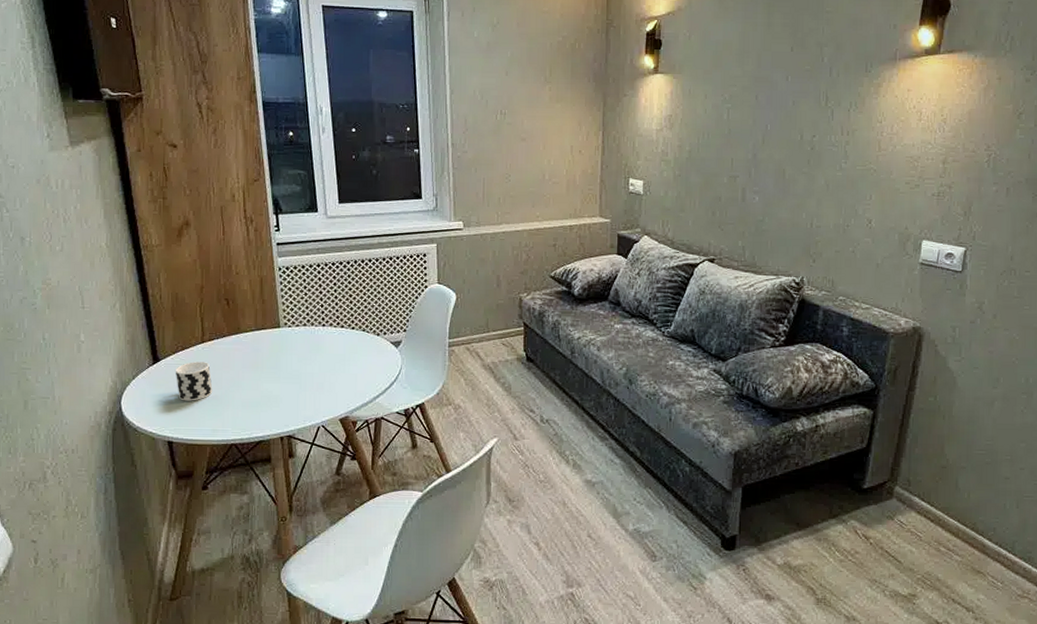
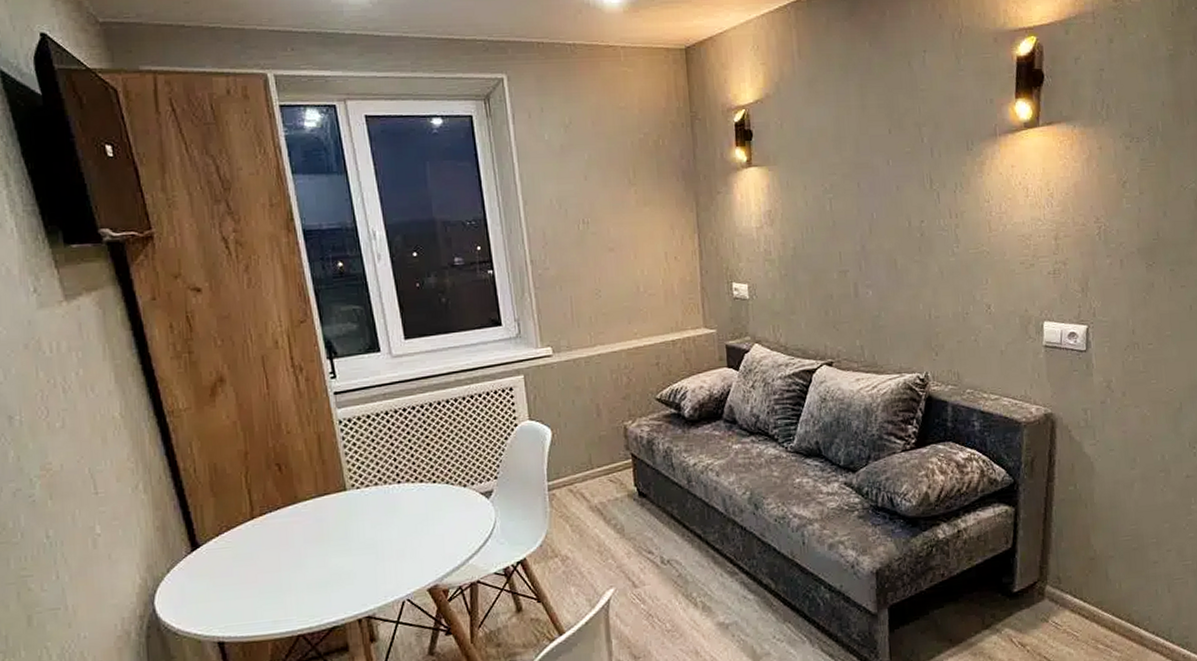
cup: present [175,362,213,401] -> none [220,541,270,591]

